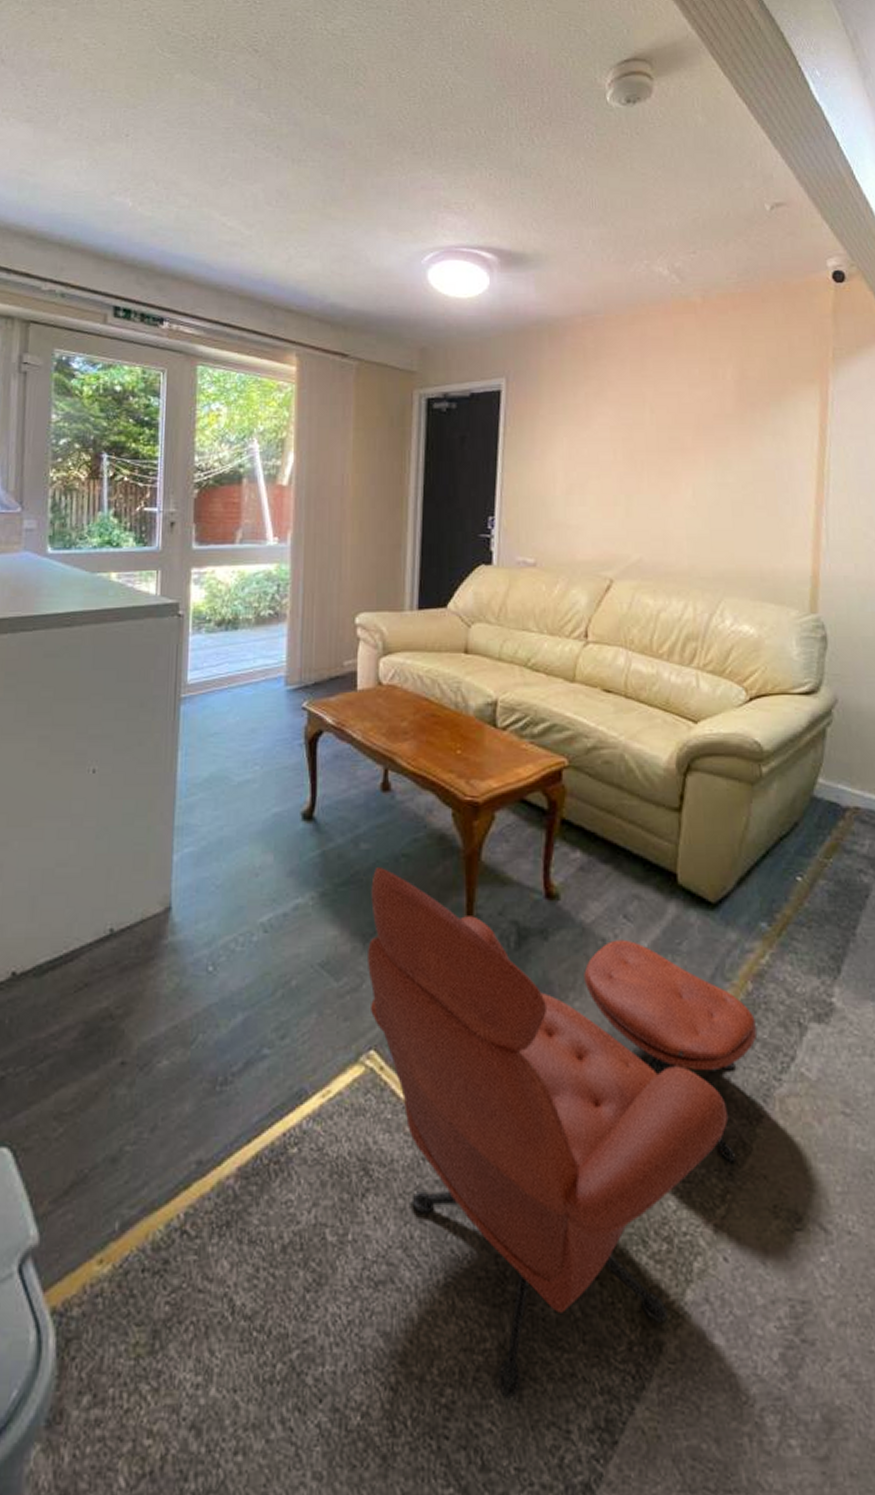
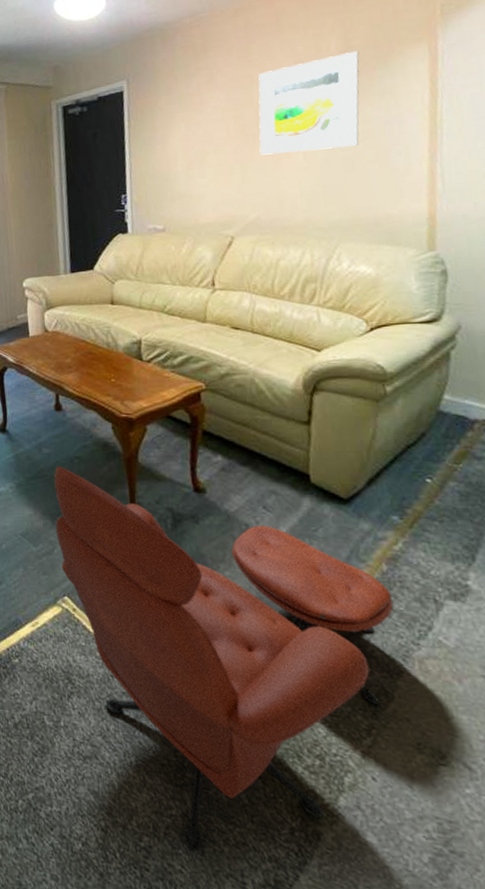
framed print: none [647,384,754,488] -> present [258,51,359,156]

